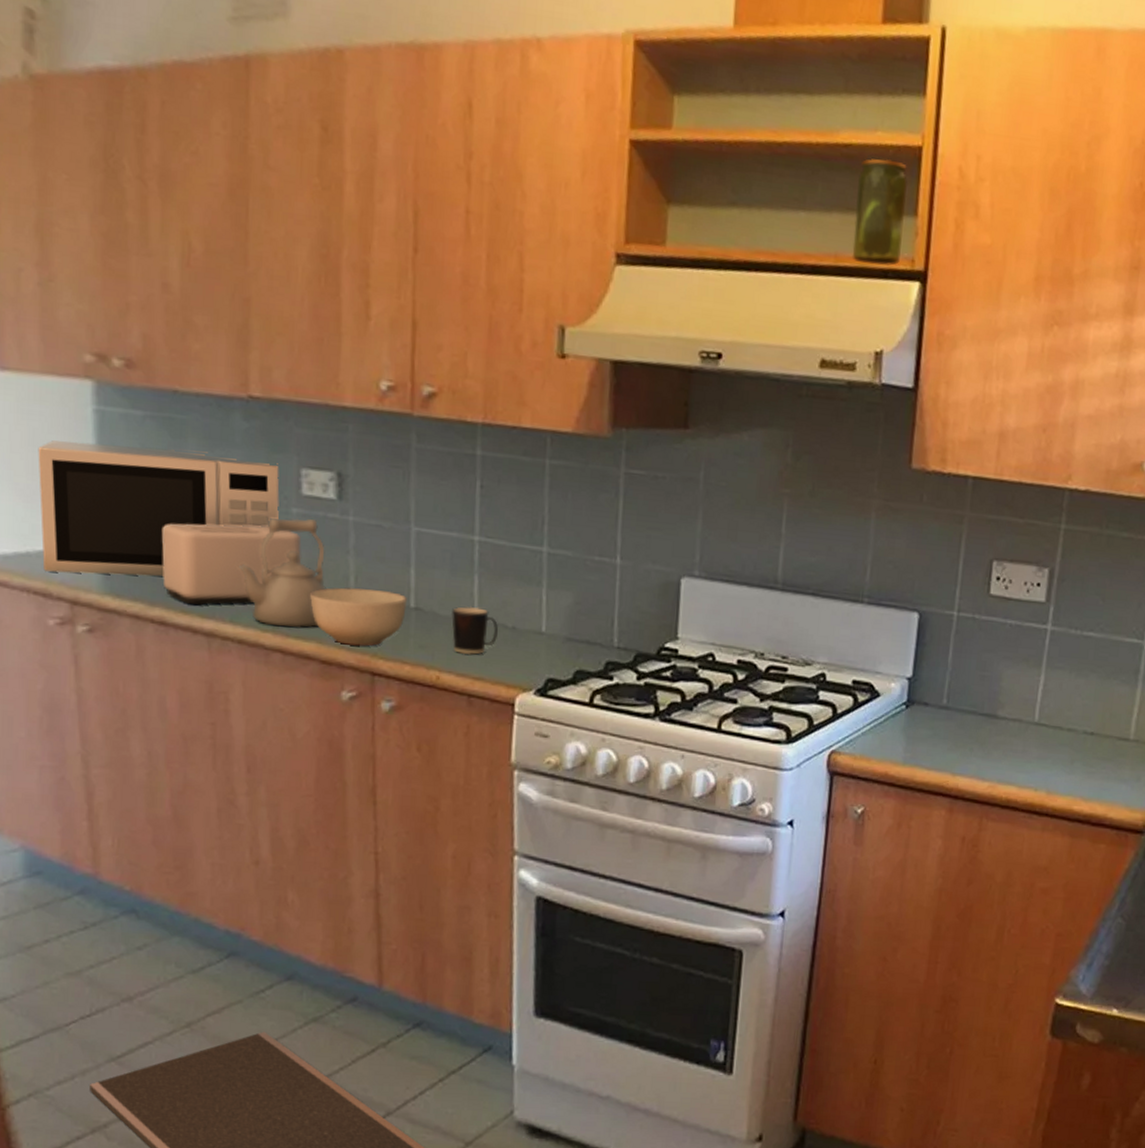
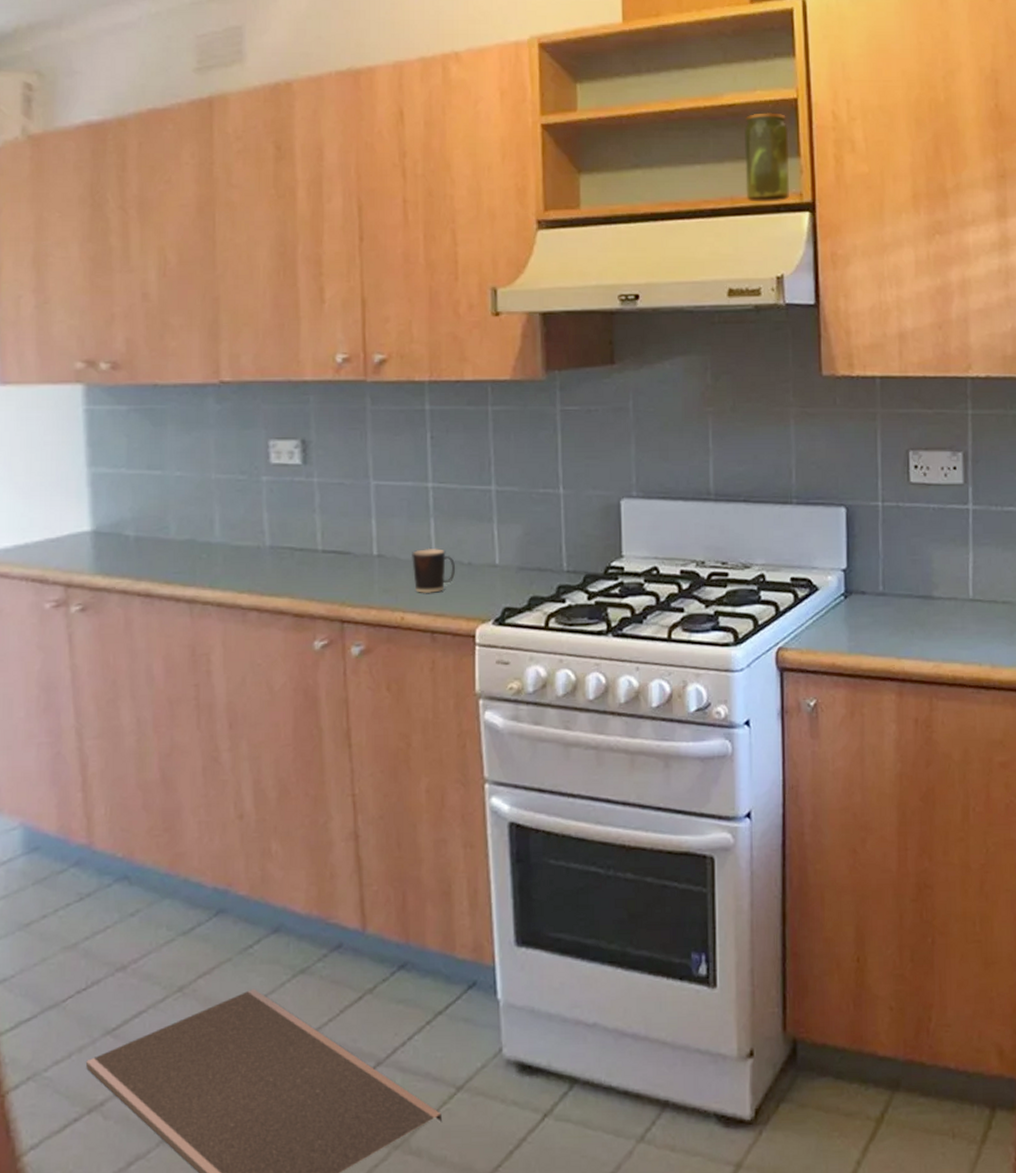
microwave: present [38,440,280,576] -> none [35,435,251,559]
toaster: present [161,523,302,606] -> none [146,496,273,576]
kettle: present [238,518,326,628] -> none [215,485,296,587]
bowl: present [309,587,407,646] -> none [280,542,370,597]

